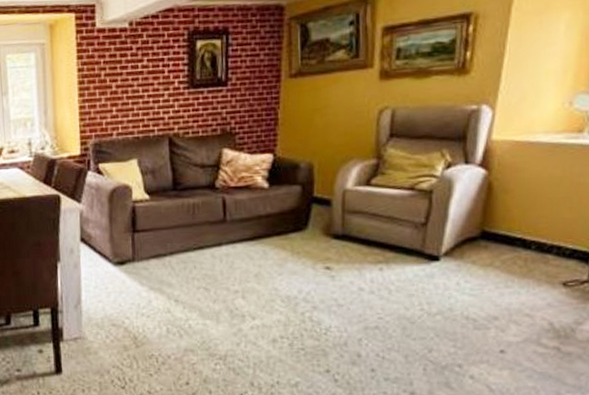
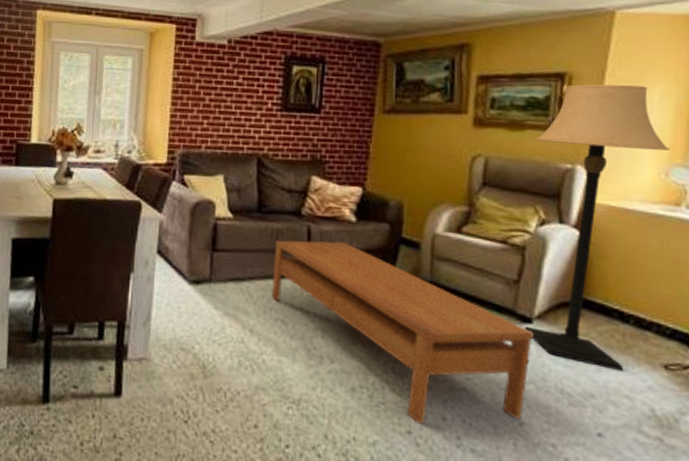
coffee table: none [192,207,442,363] -> present [272,240,534,424]
lamp: none [432,16,574,293] -> present [524,84,670,371]

